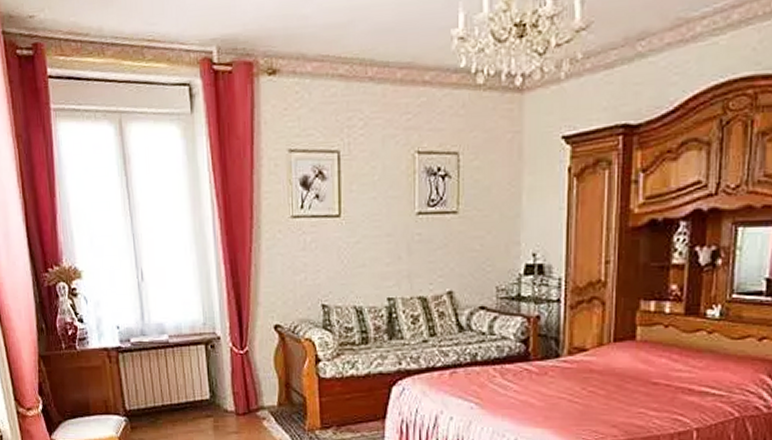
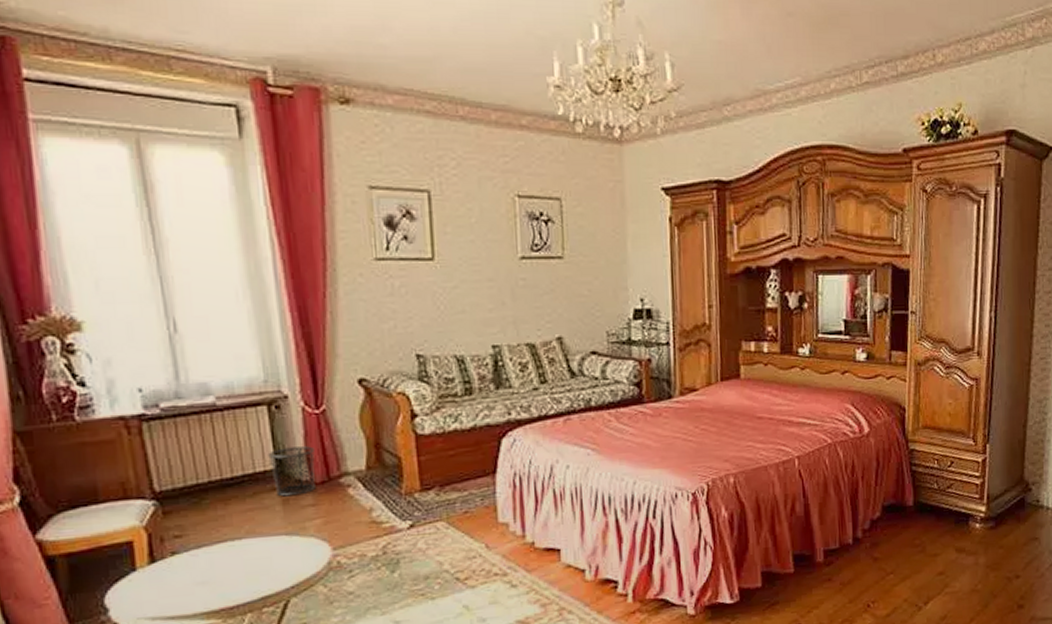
waste bin: none [204,382,239,423] -> present [268,446,315,497]

